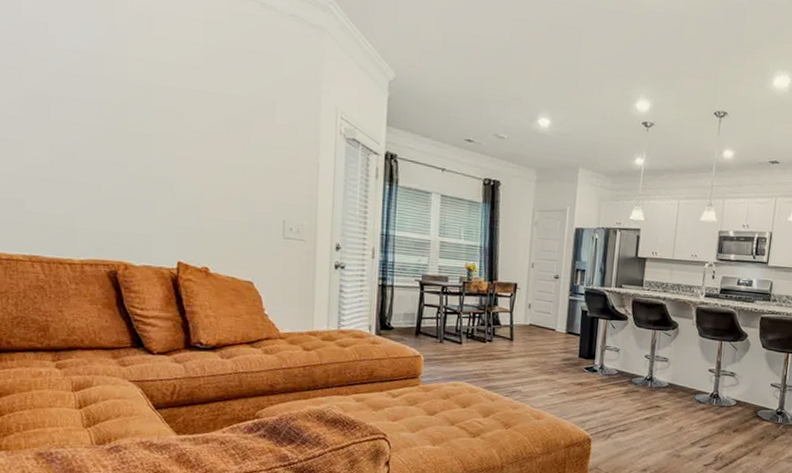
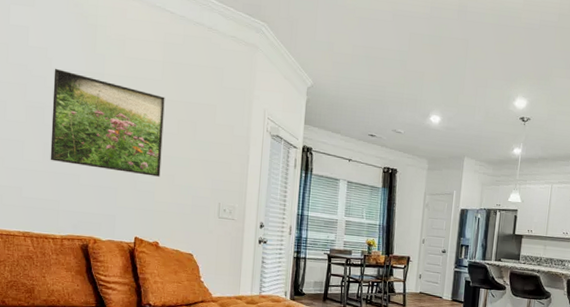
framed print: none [59,48,209,188] -> present [50,68,165,177]

